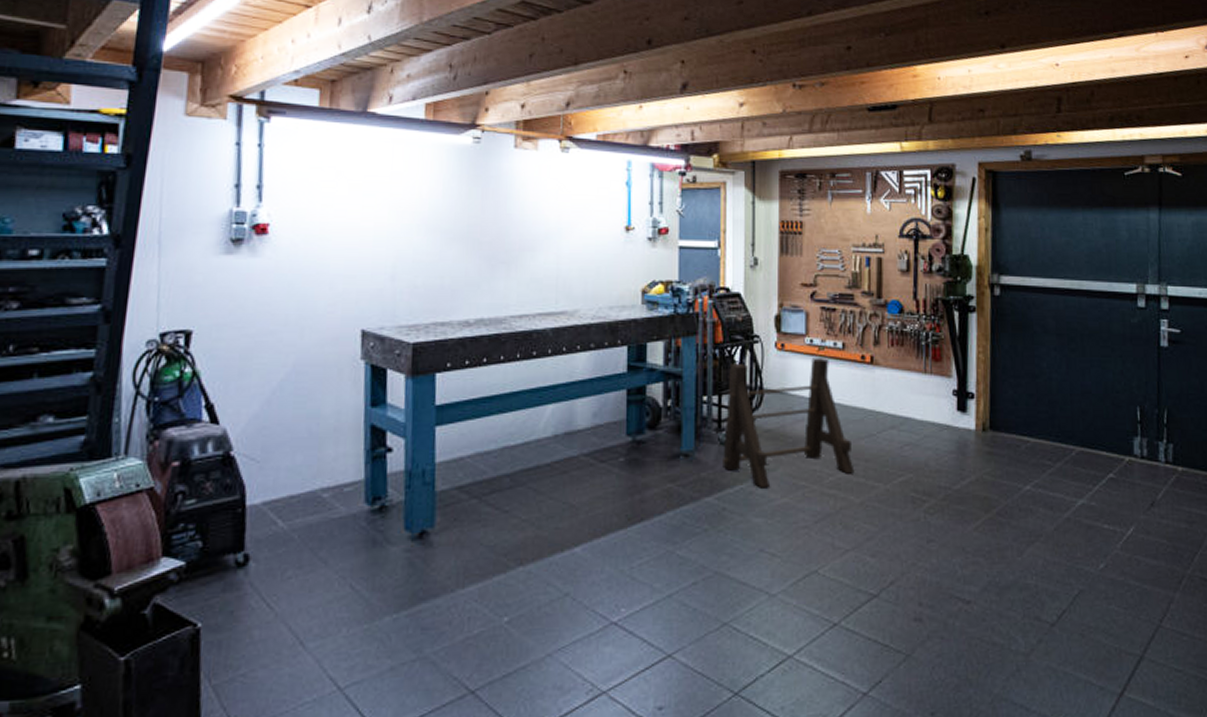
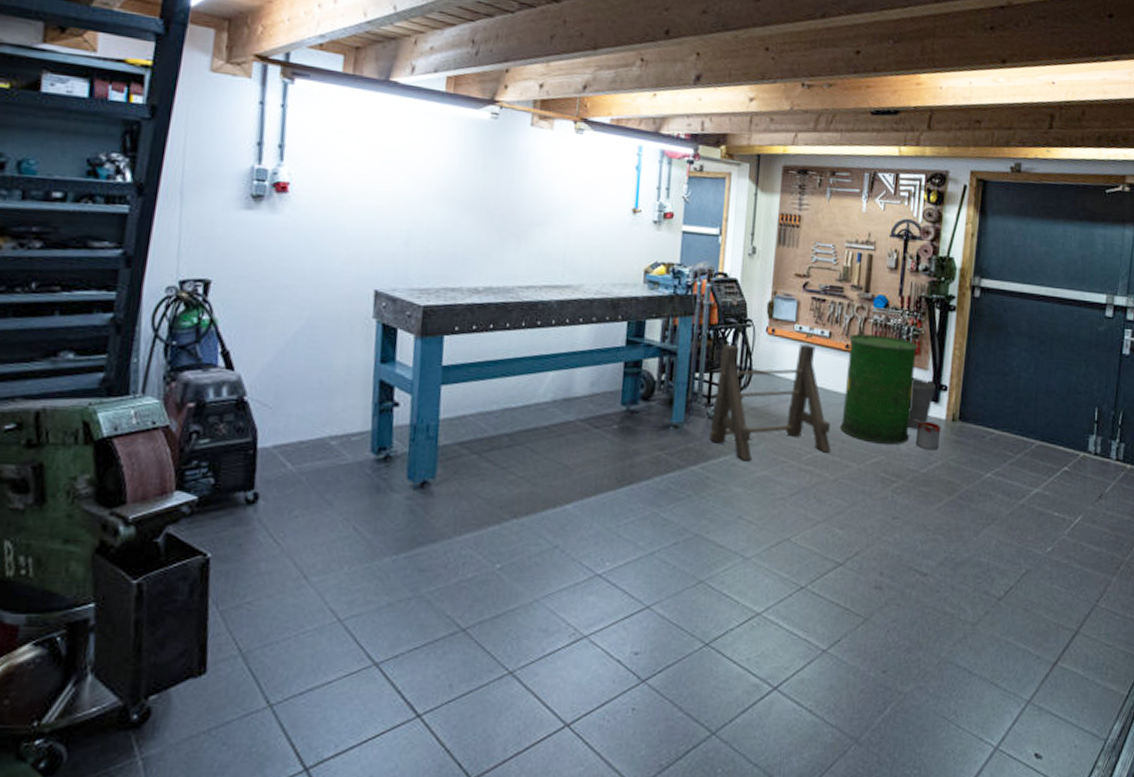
metal drum: none [862,343,939,460] -> present [840,333,918,445]
bucket: none [934,386,962,442] -> present [907,377,936,429]
paint can: none [940,431,972,464] -> present [912,419,941,451]

